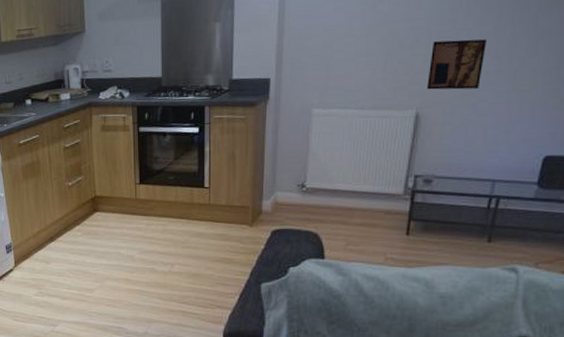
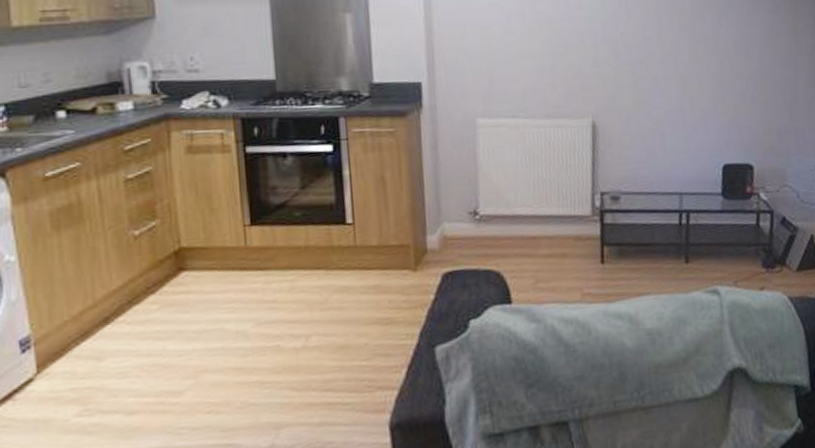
wall art: present [427,39,487,90] -> none [598,42,652,96]

